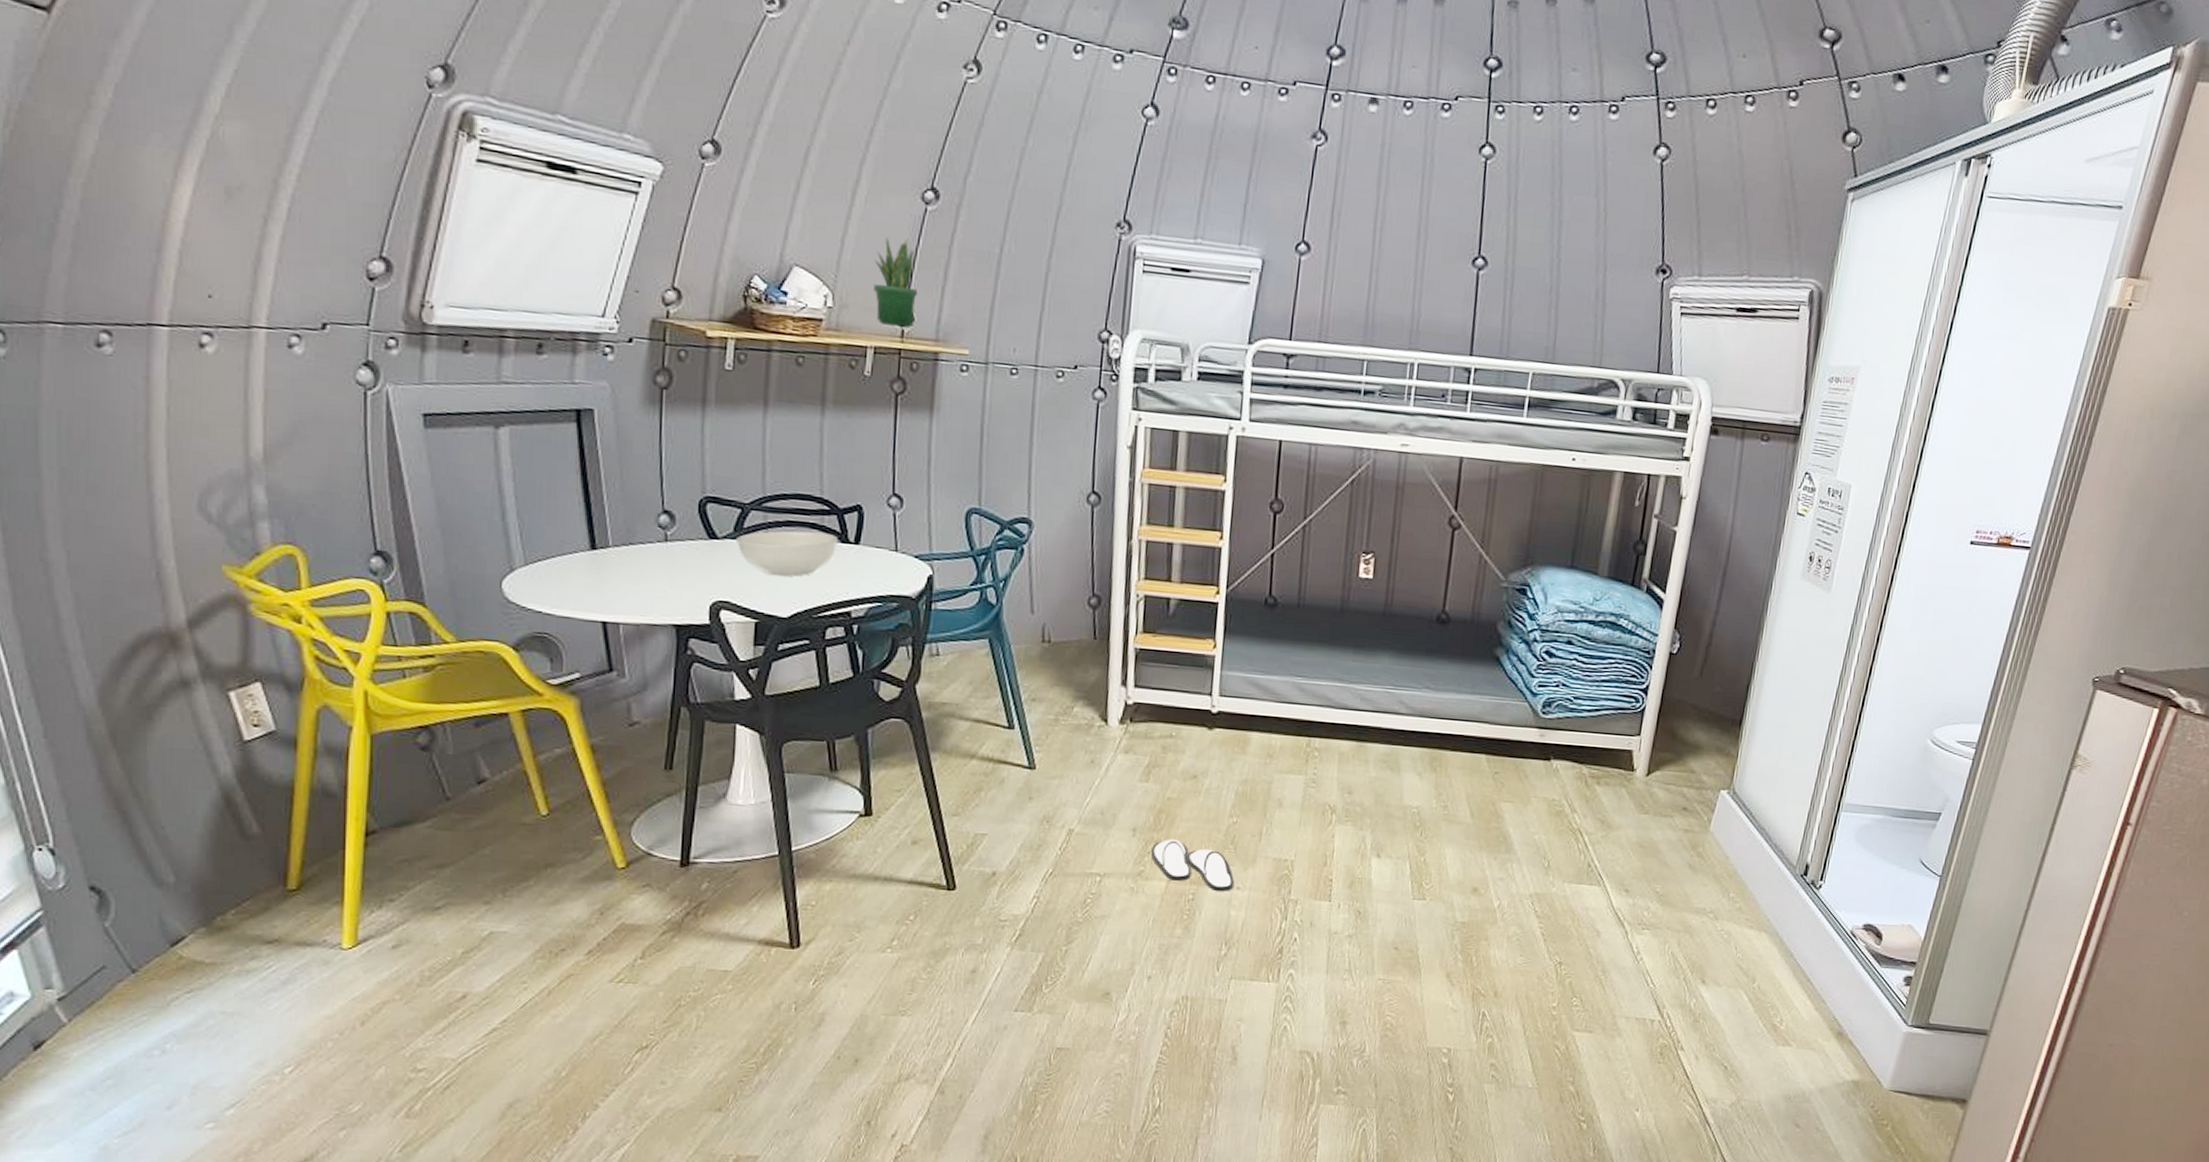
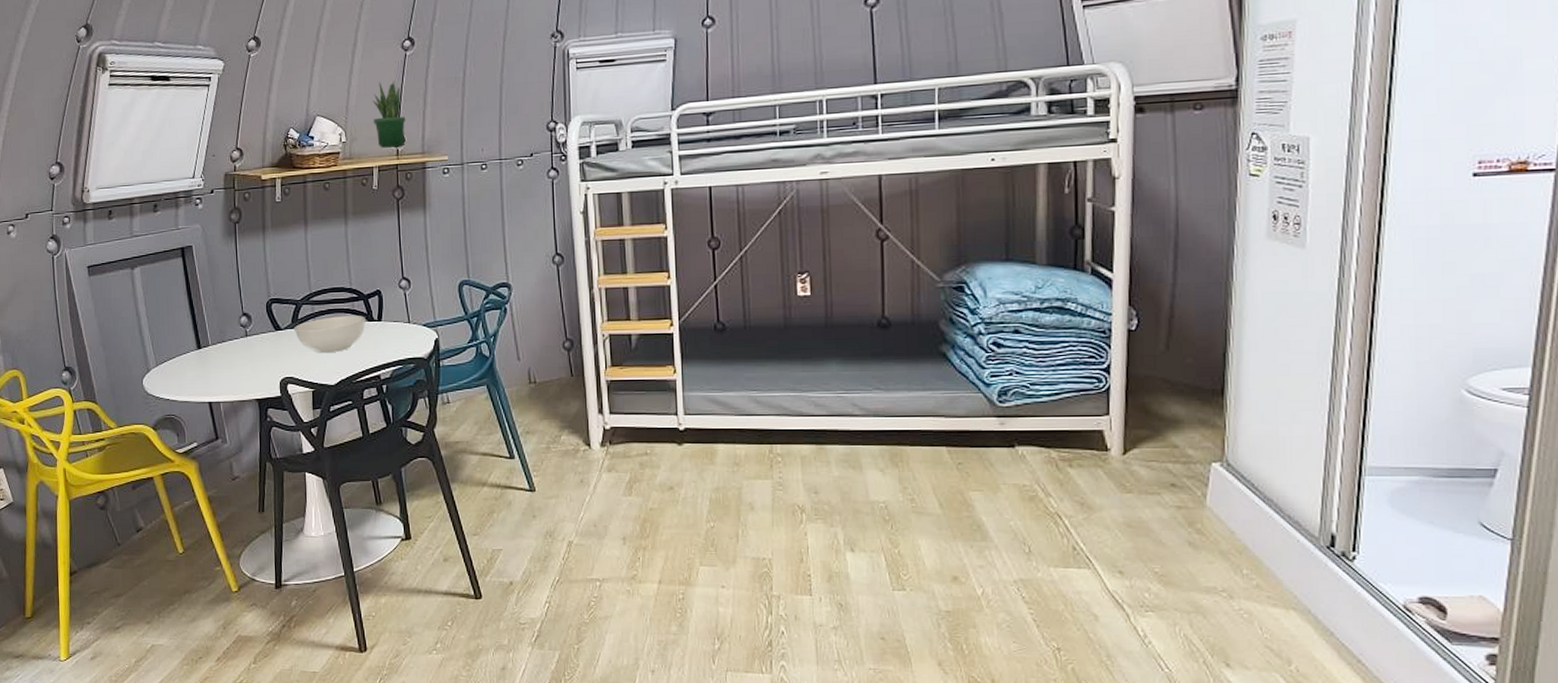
slippers: present [1151,838,1235,891] -> none [641,544,719,590]

